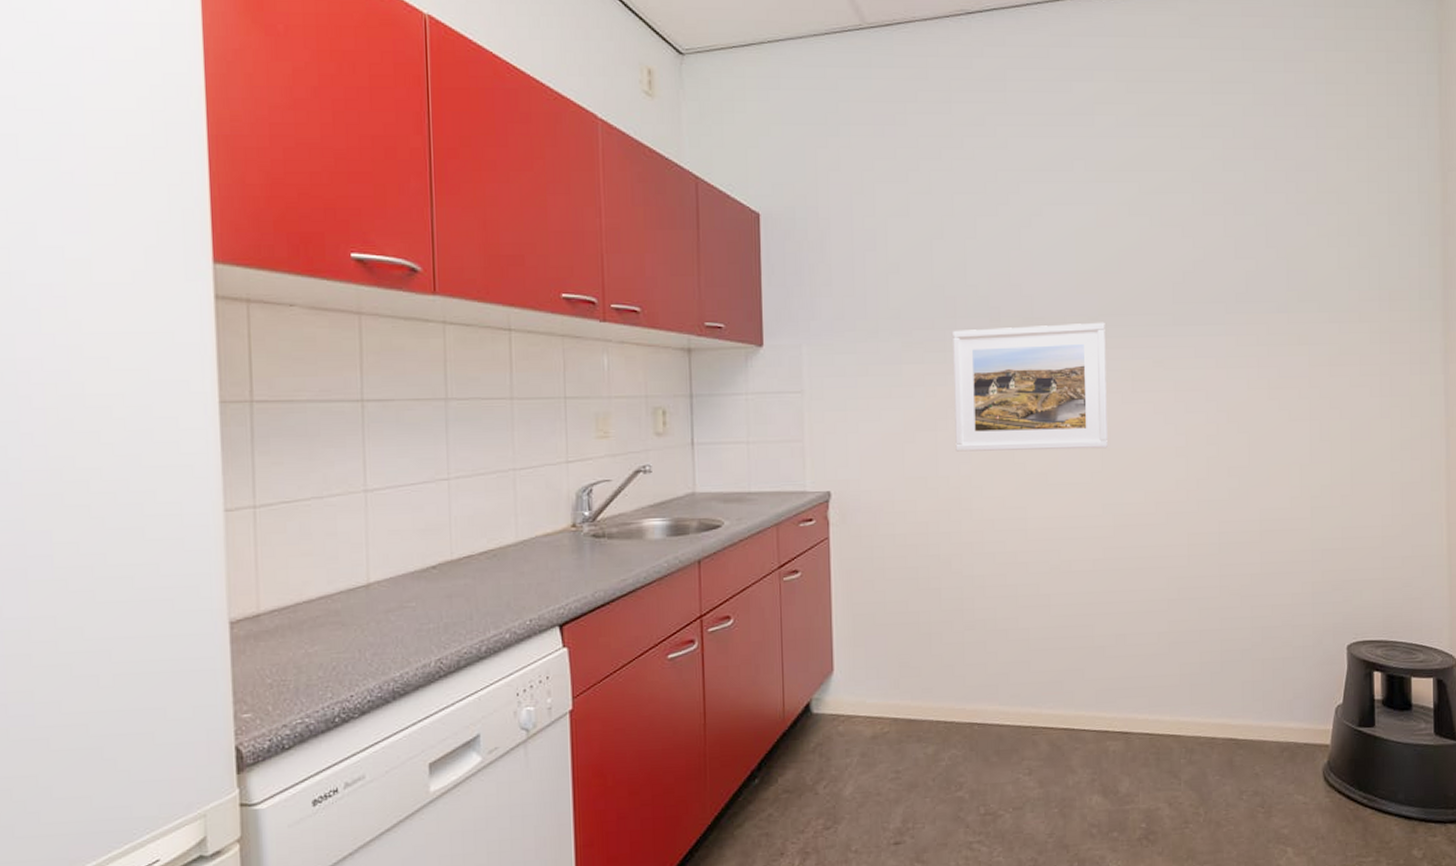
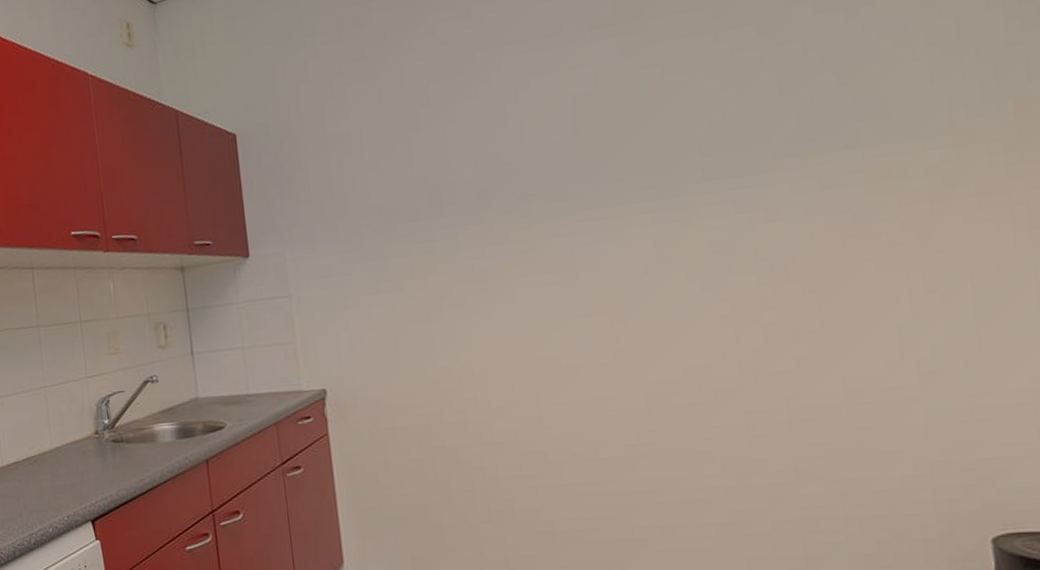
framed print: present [953,322,1108,452] -> none [439,188,631,341]

